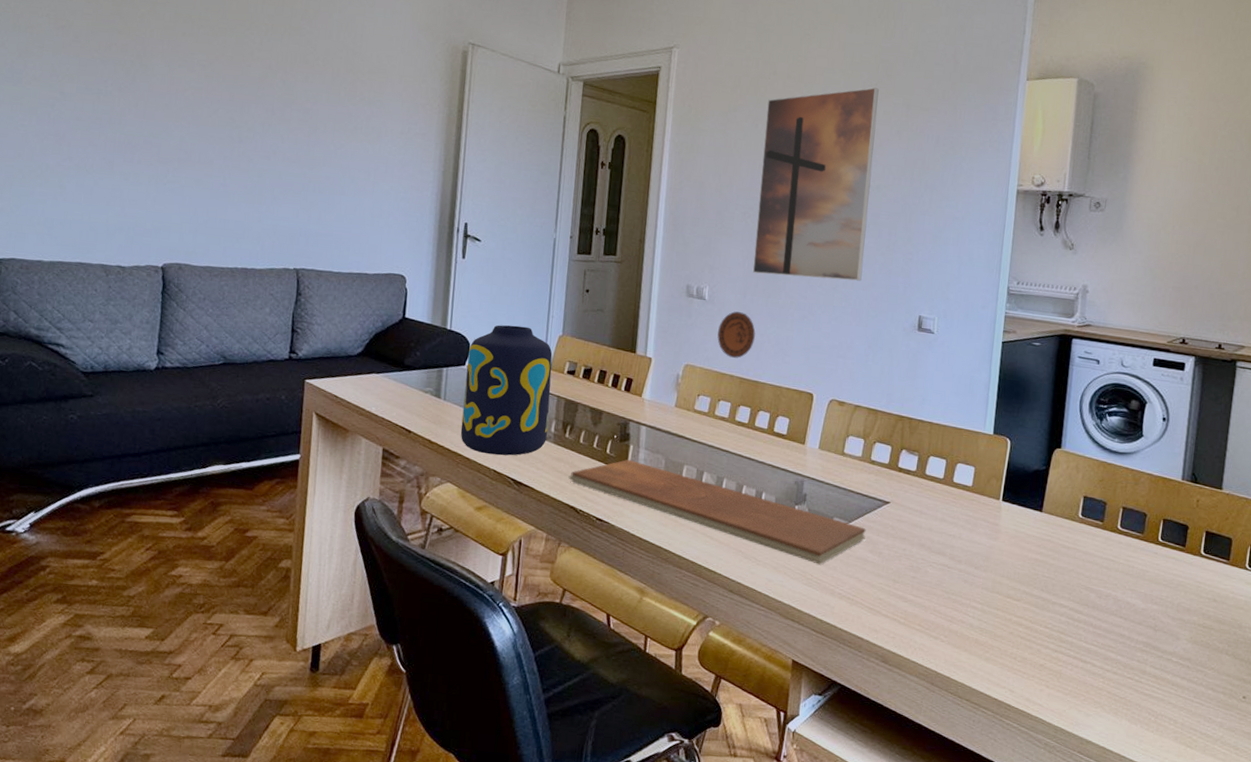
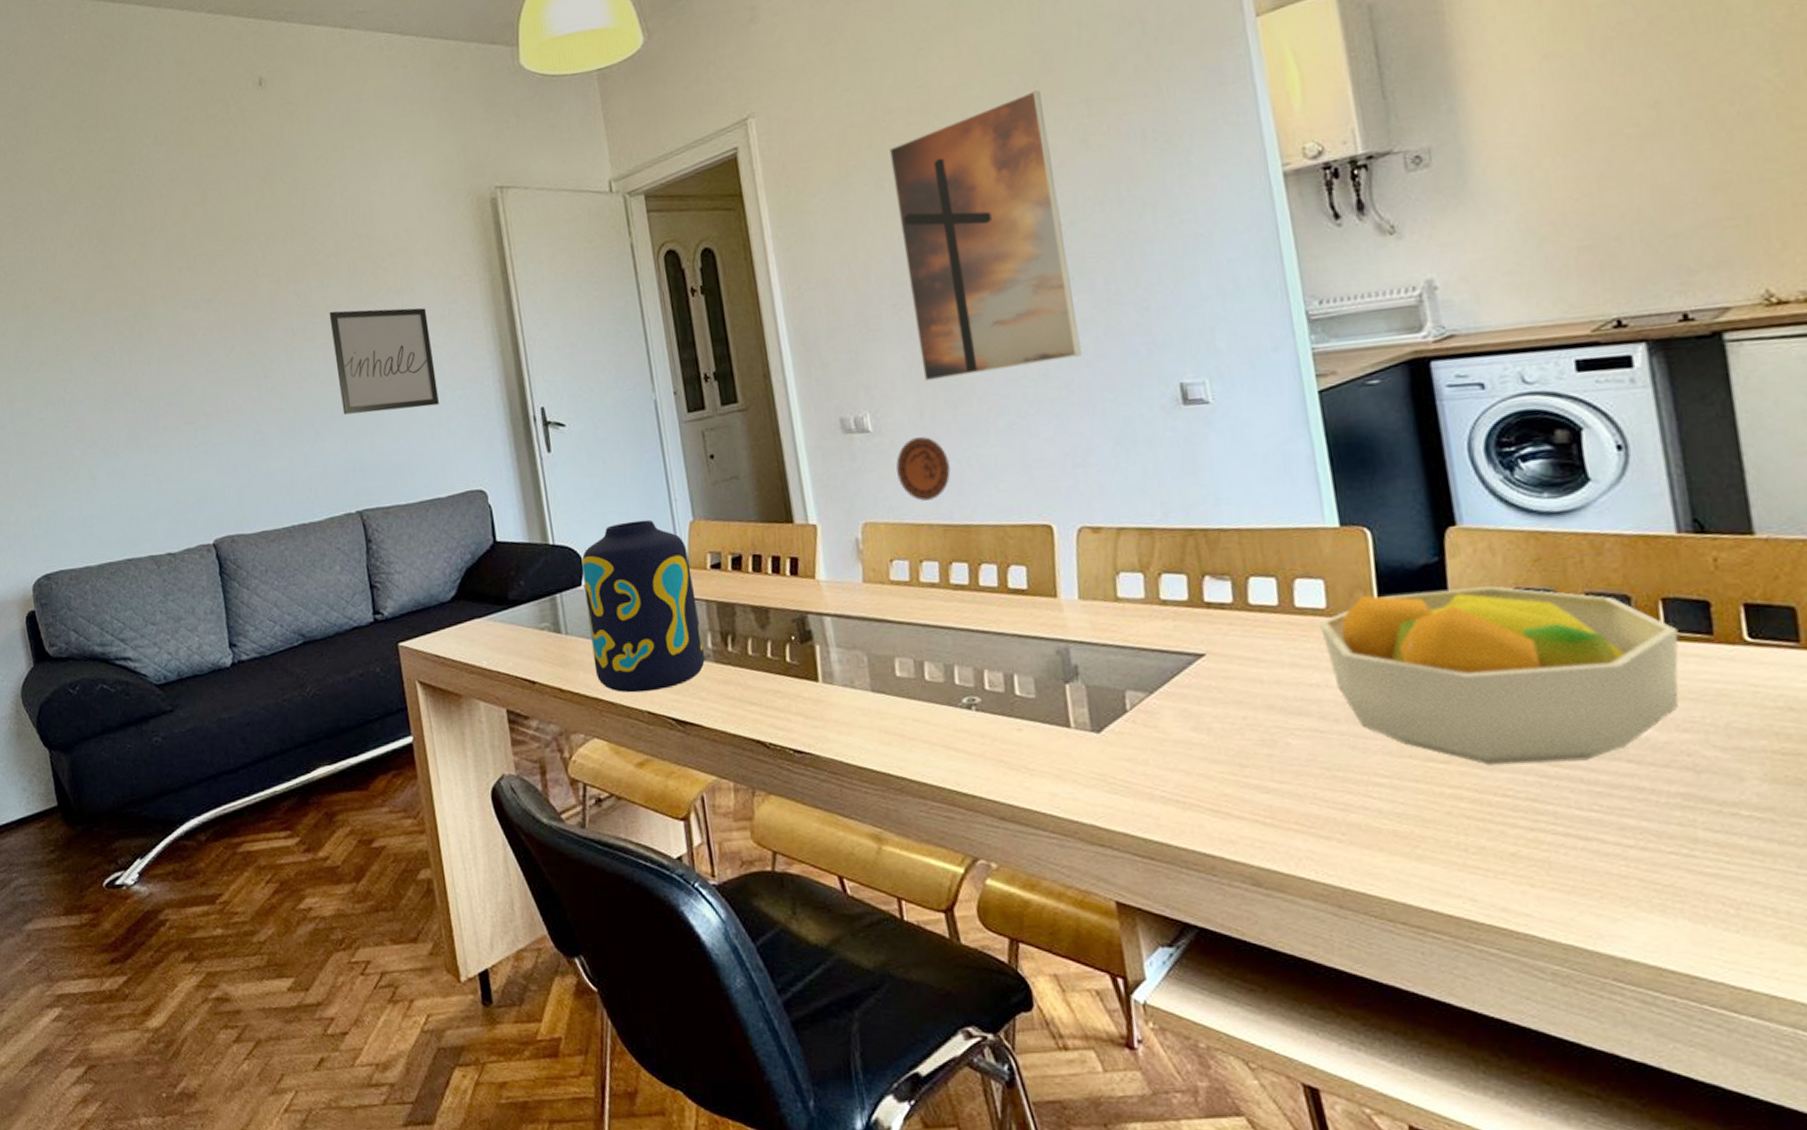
wall art: none [301,103,390,201] -> present [329,307,439,415]
chopping board: present [568,459,866,565] -> none [744,664,1181,761]
fruit bowl: none [964,482,1167,613] -> present [1319,586,1679,766]

